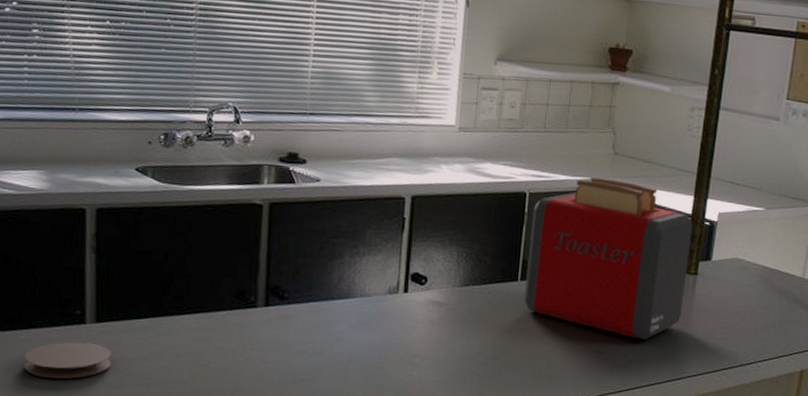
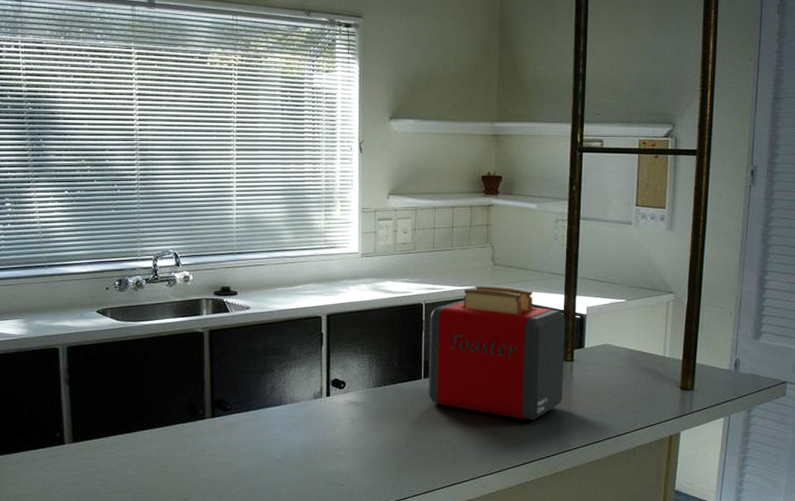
coaster: present [24,342,112,379] -> none [16,460,88,493]

